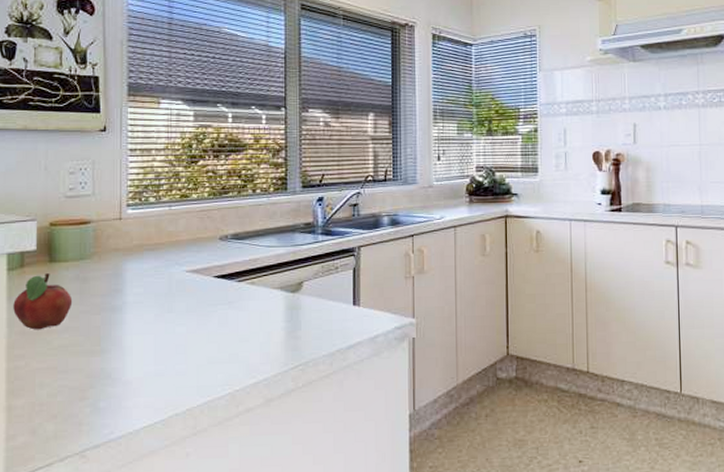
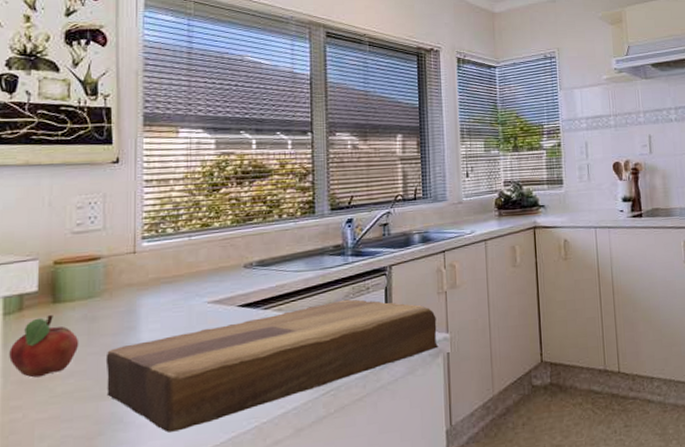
cutting board: none [95,277,405,391] -> present [105,299,439,433]

